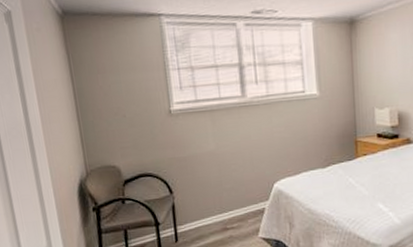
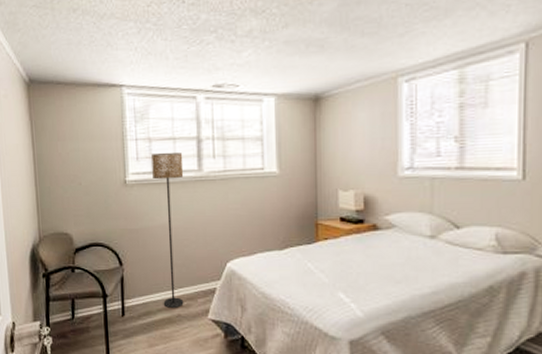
floor lamp: none [195,80,235,230] -> present [151,153,184,308]

